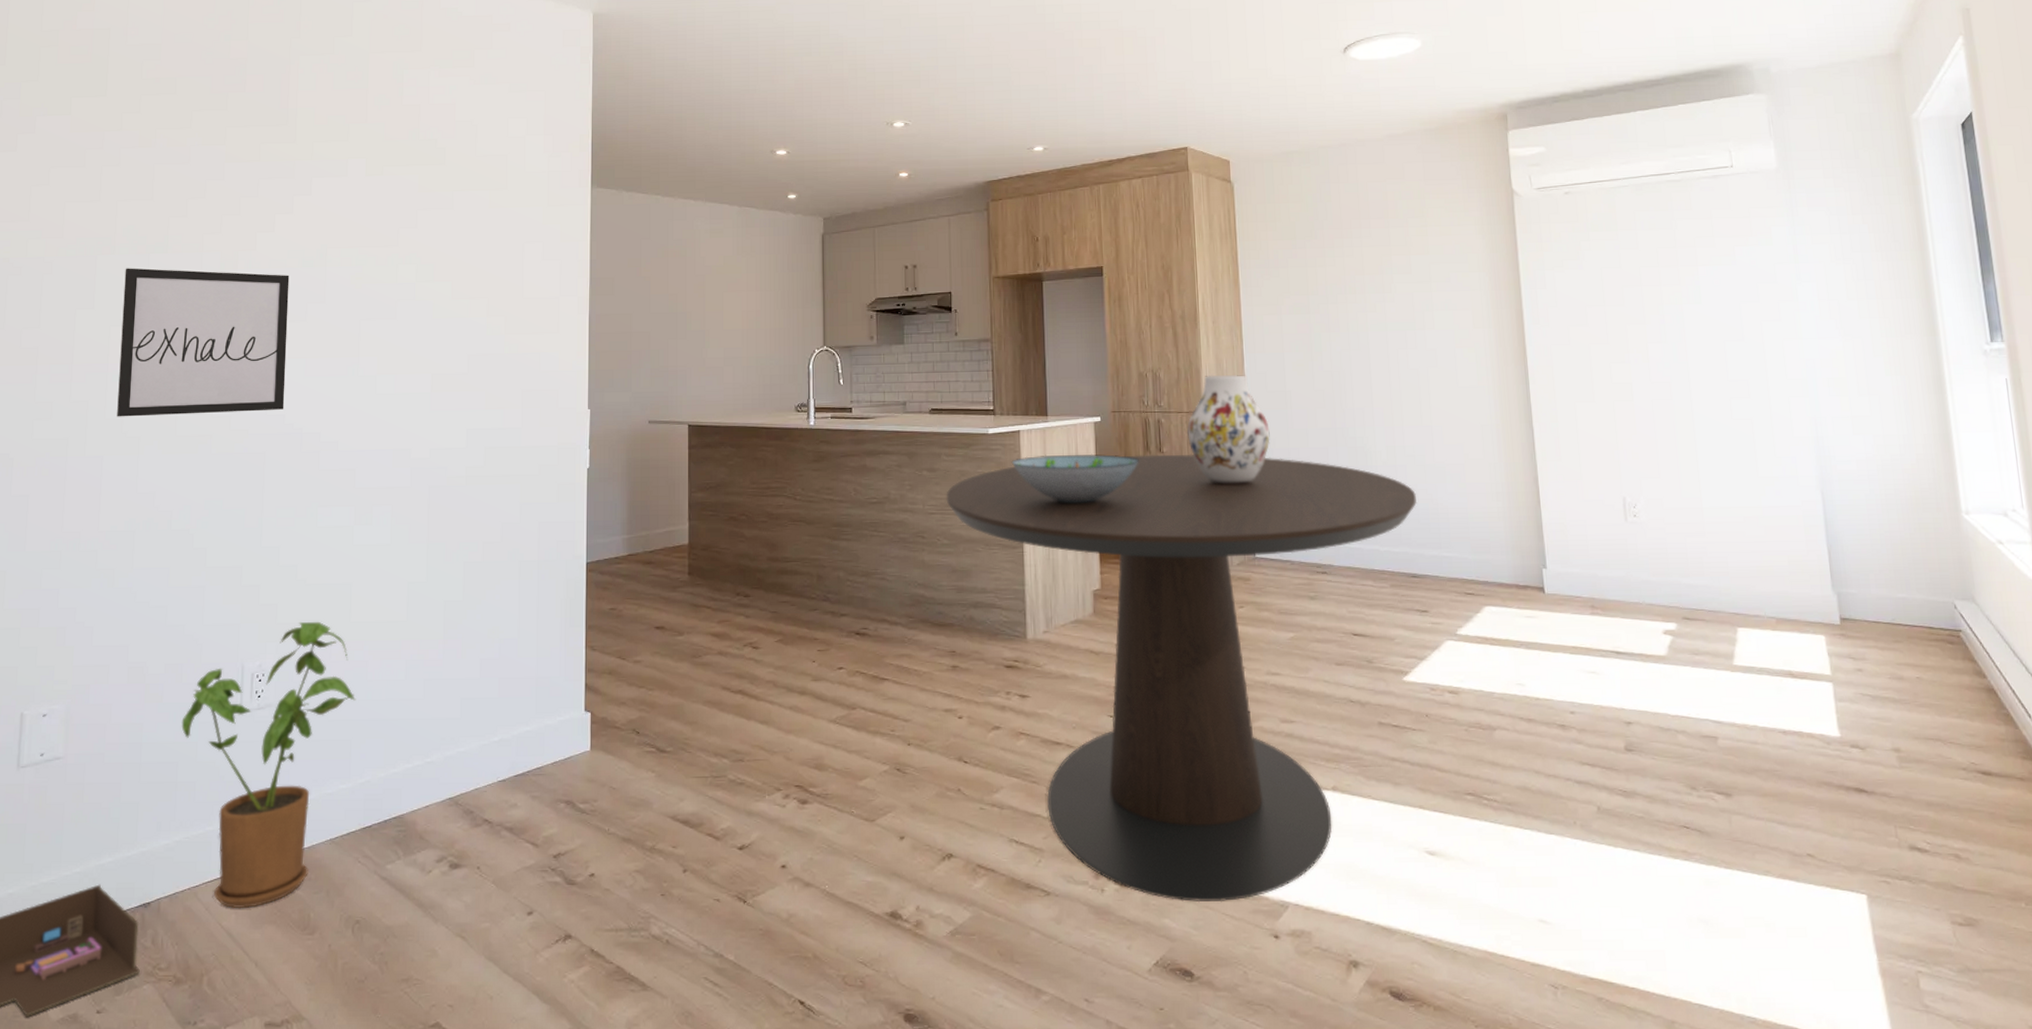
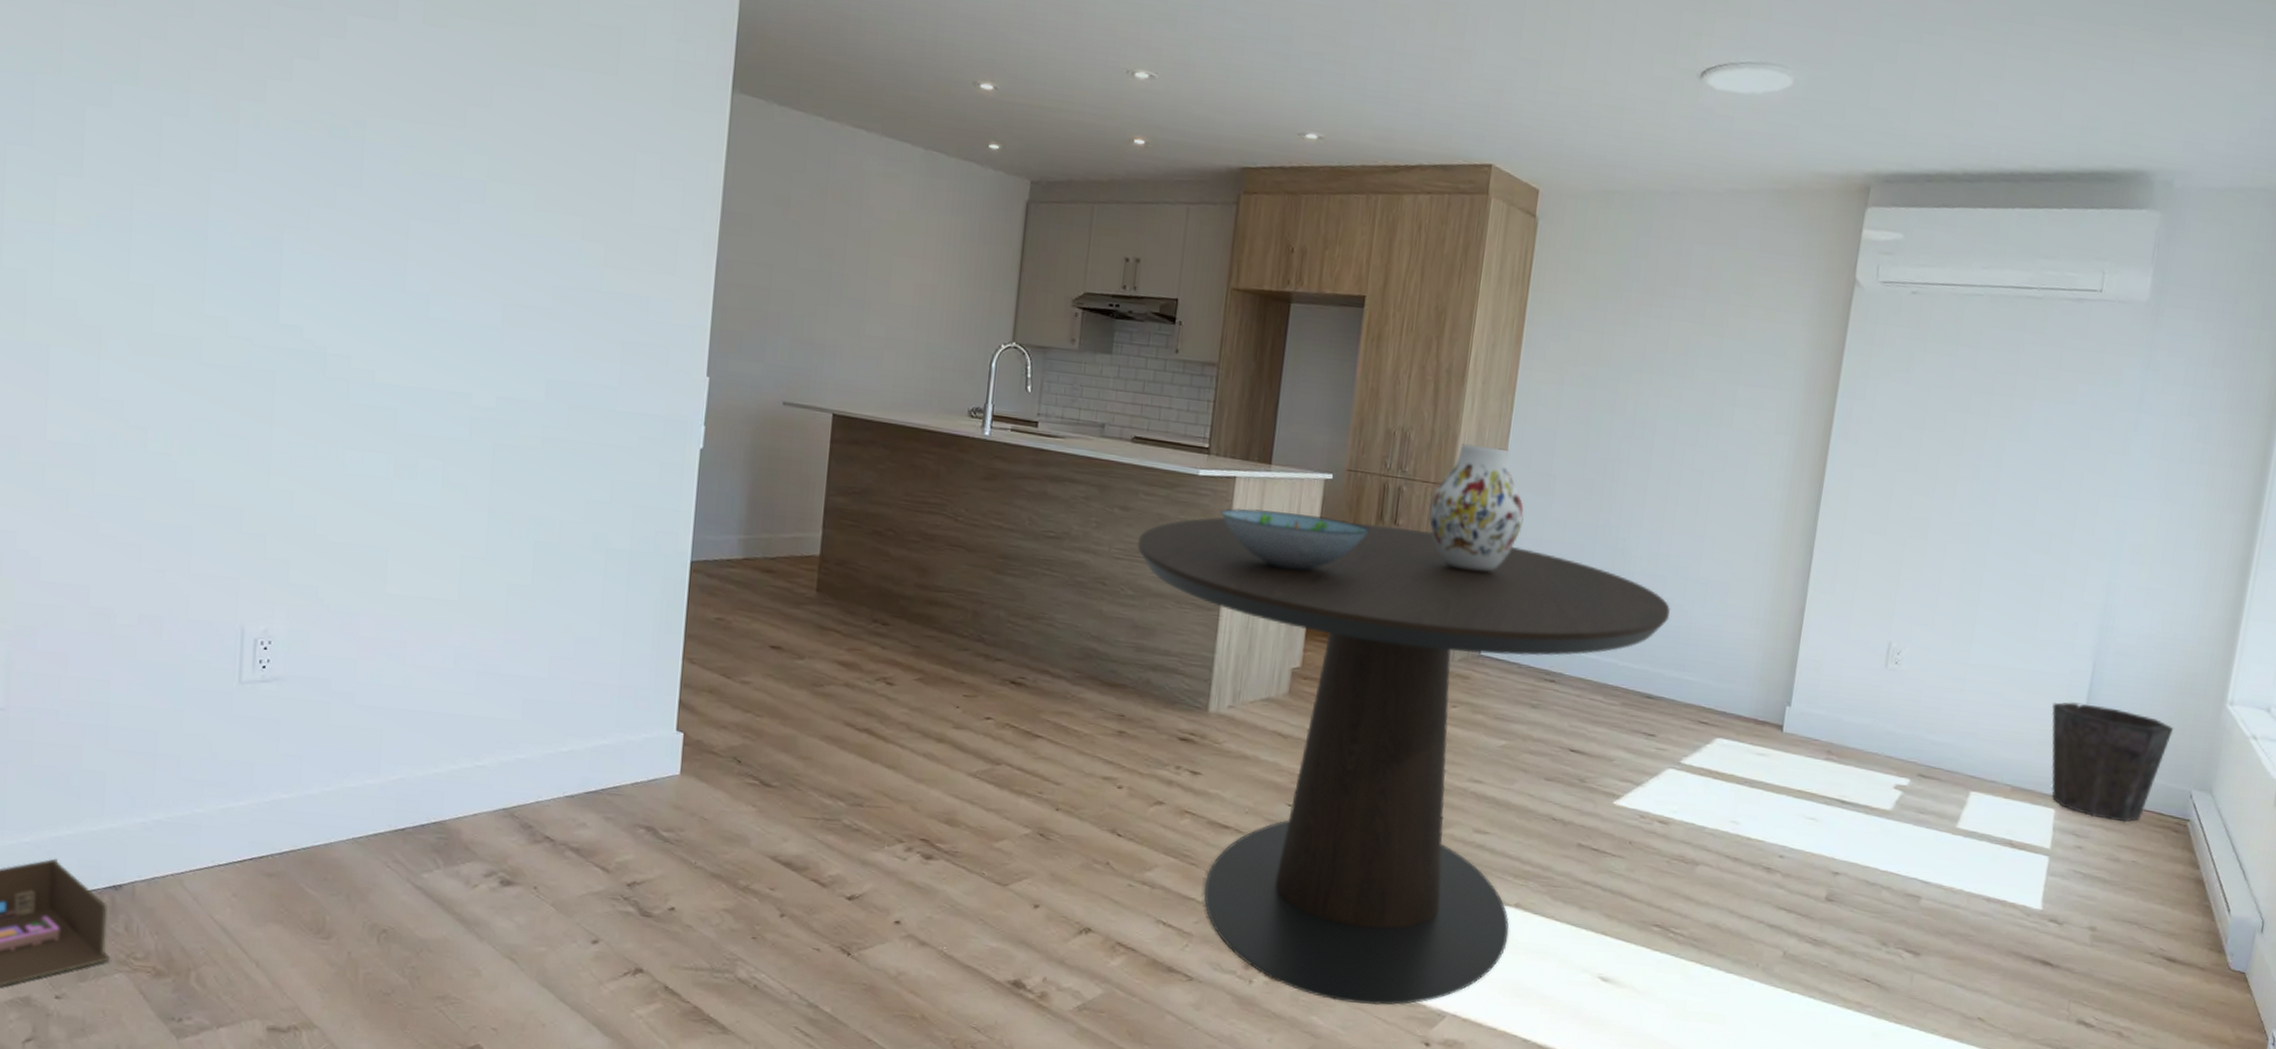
wall art: present [117,268,290,417] -> none [68,97,312,320]
house plant: present [181,621,356,909] -> none [161,585,390,904]
waste bin: none [1793,530,1919,640] -> present [2051,702,2174,822]

